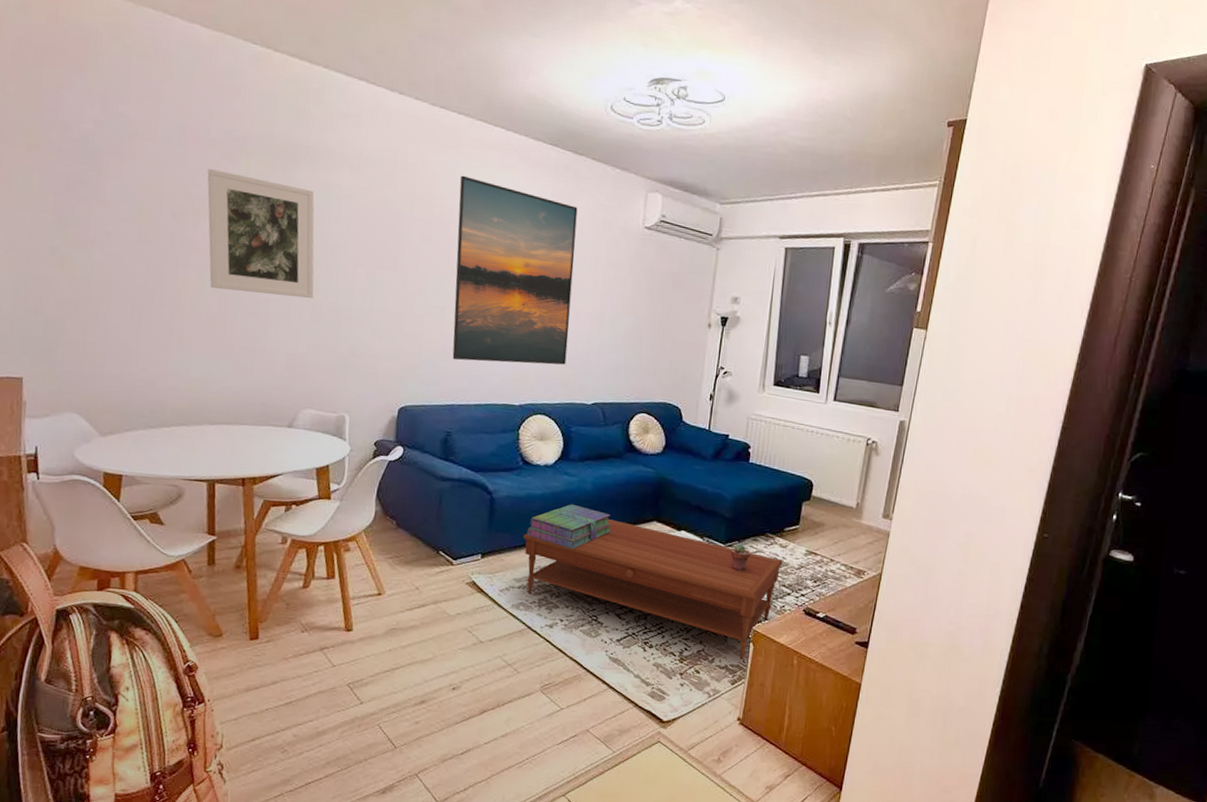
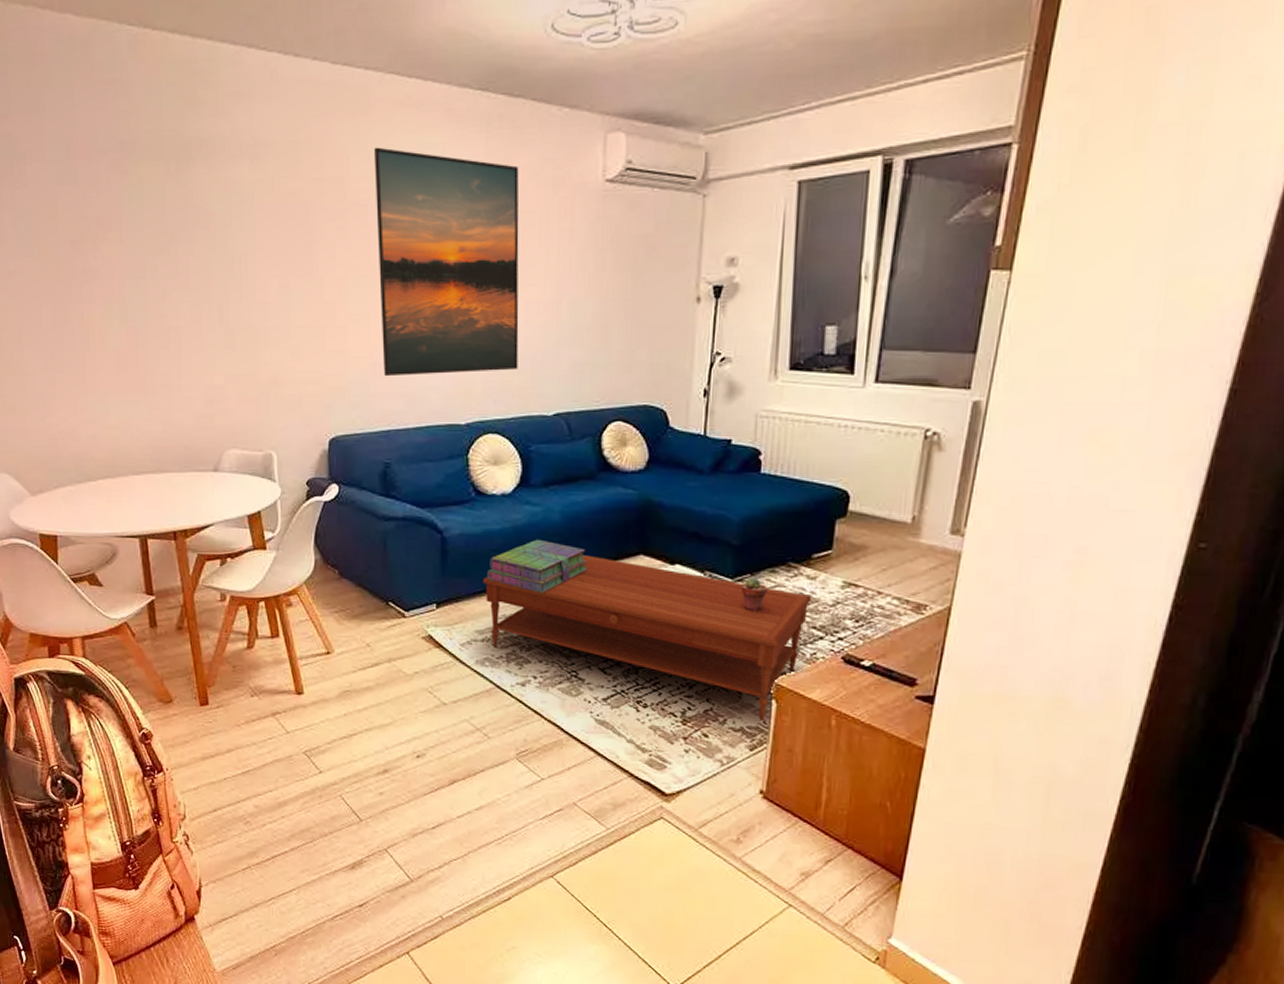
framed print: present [207,168,315,299] -> none [99,183,225,322]

